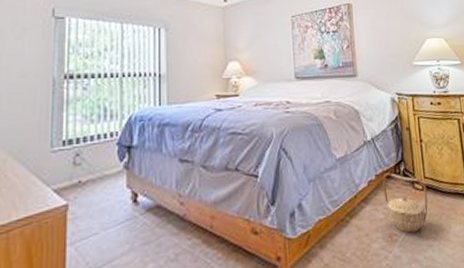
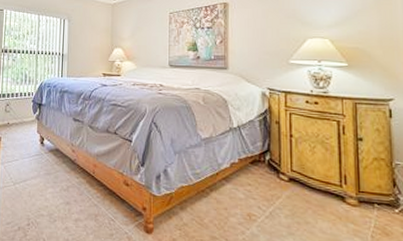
basket: present [382,173,428,233] -> none [246,159,293,218]

